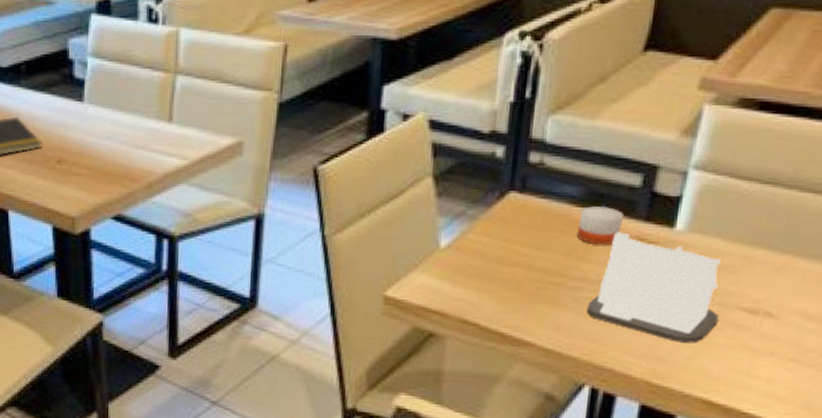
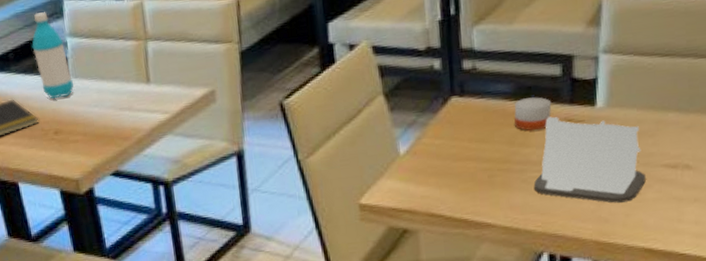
water bottle: none [48,25,87,124] -> present [32,12,74,99]

